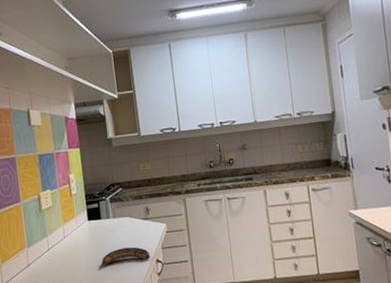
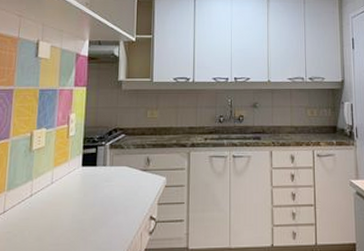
banana: present [98,247,151,269] -> none [84,200,144,222]

